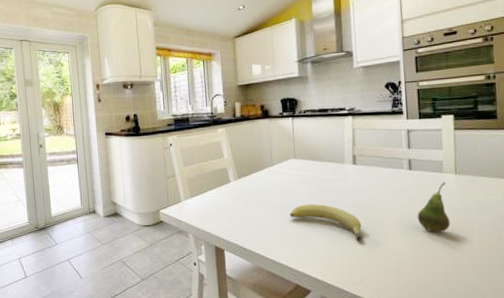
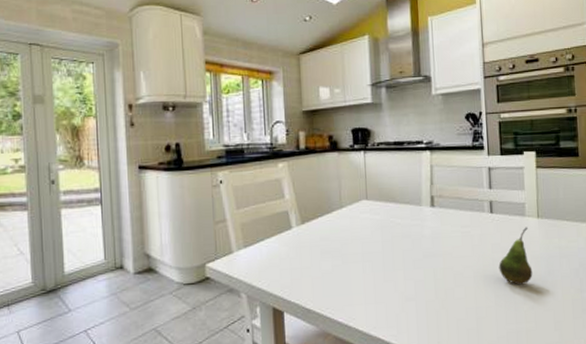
fruit: present [289,203,363,241] -> none [360,253,441,297]

